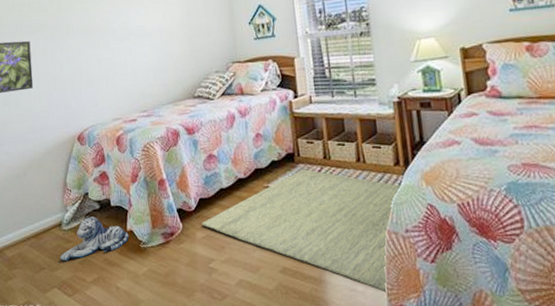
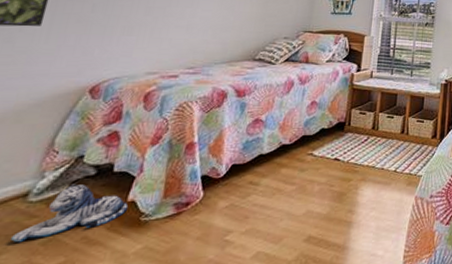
rug: present [202,169,402,293] -> none [228,138,435,255]

